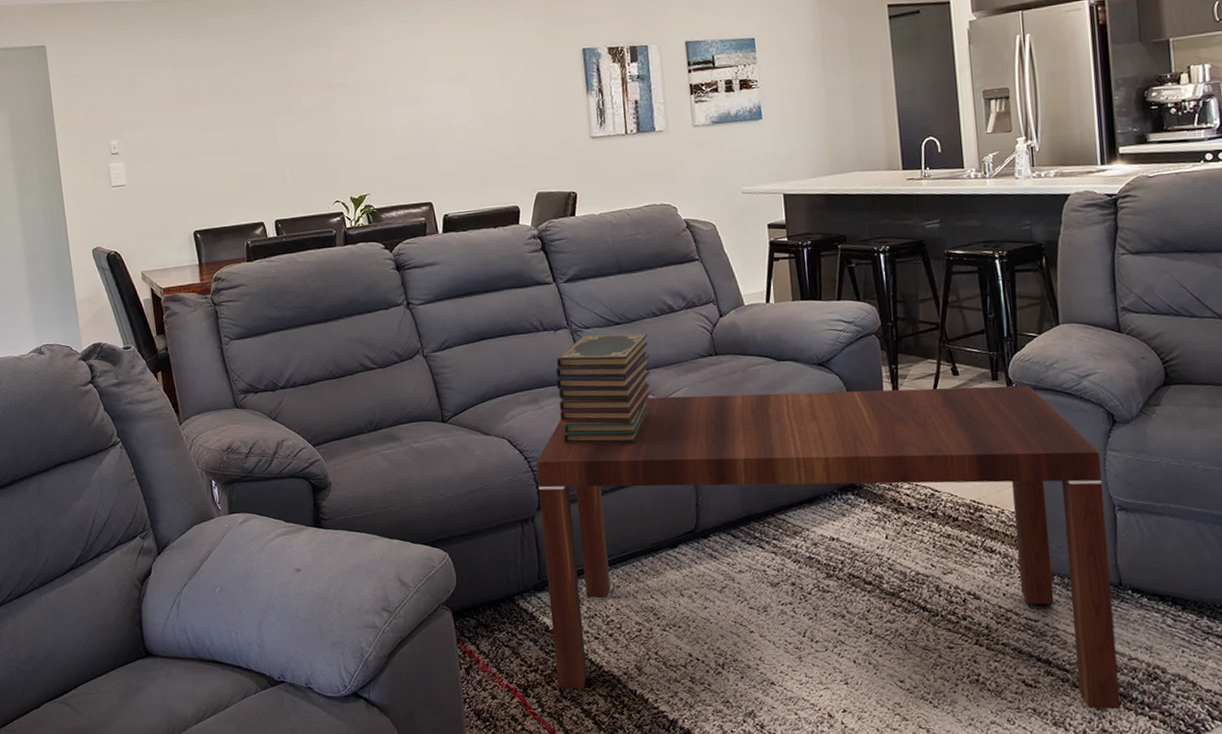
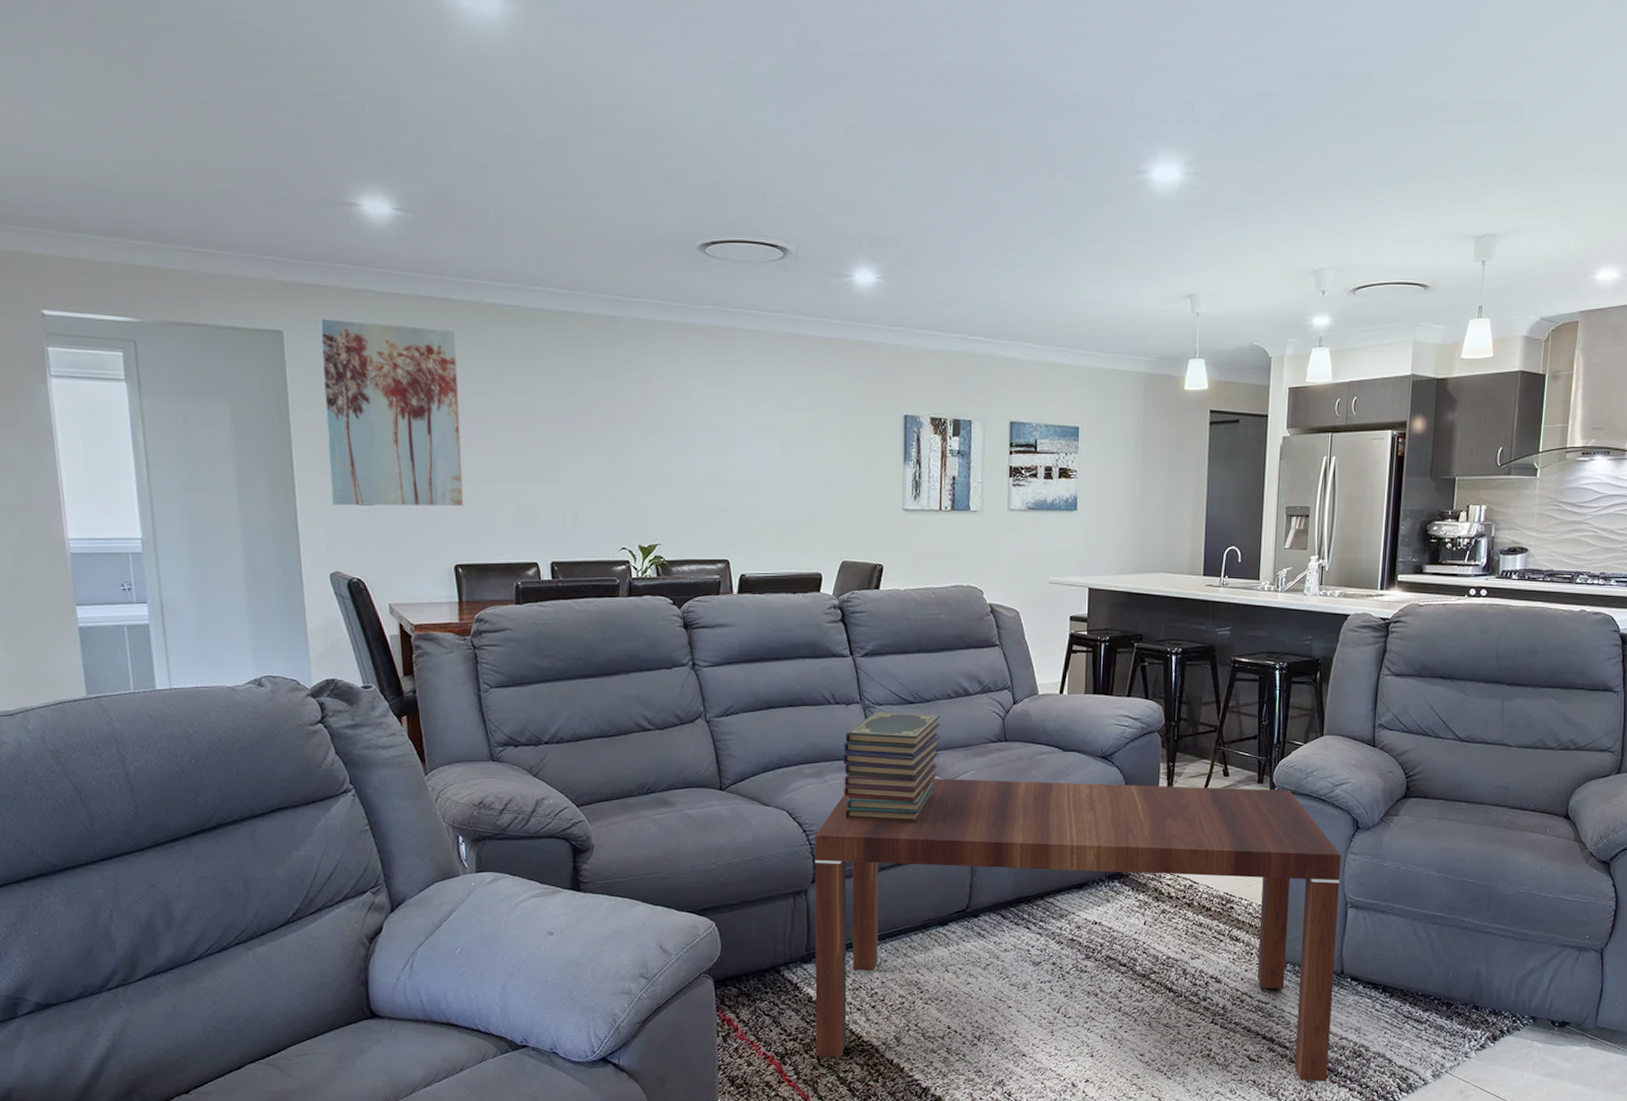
wall art: none [73,26,198,190] -> present [319,318,464,507]

